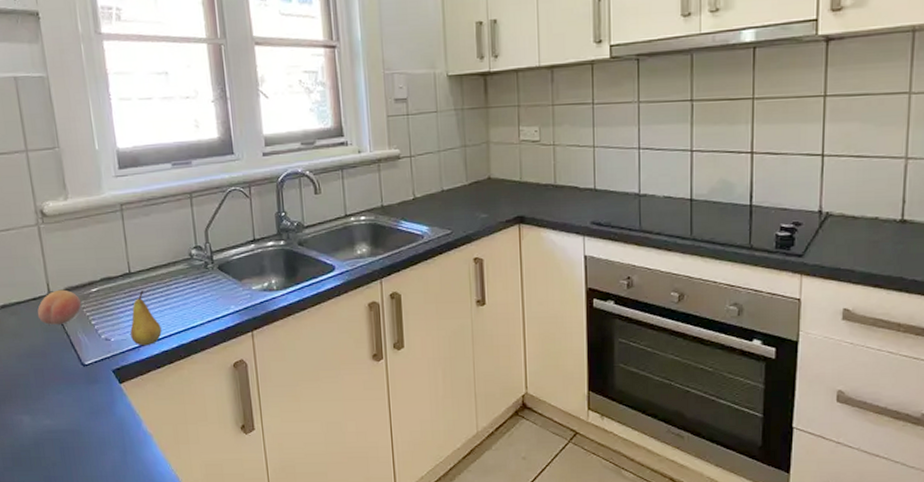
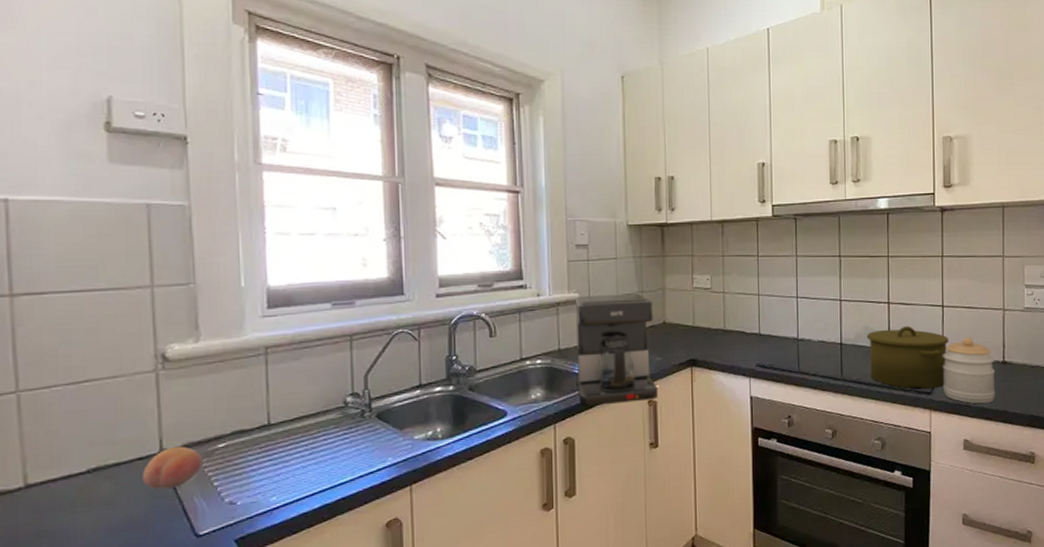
fruit: present [130,290,162,346] -> none [263,444,302,509]
coffee maker: none [395,148,484,263] -> present [575,293,658,407]
cooking pot: none [722,178,829,251] -> present [866,326,949,389]
jar: none [818,191,891,269] -> present [942,337,996,404]

